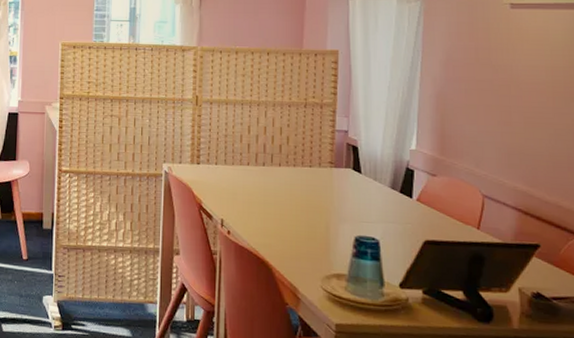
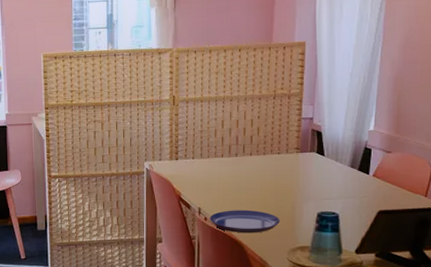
plate: none [233,225,313,254] -> present [209,210,280,233]

